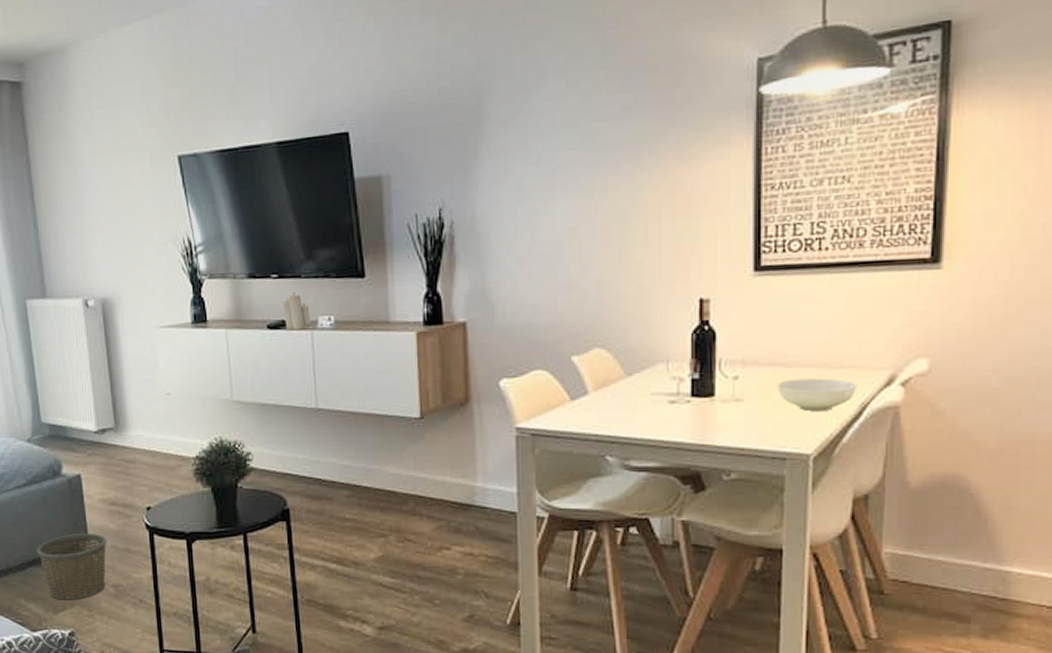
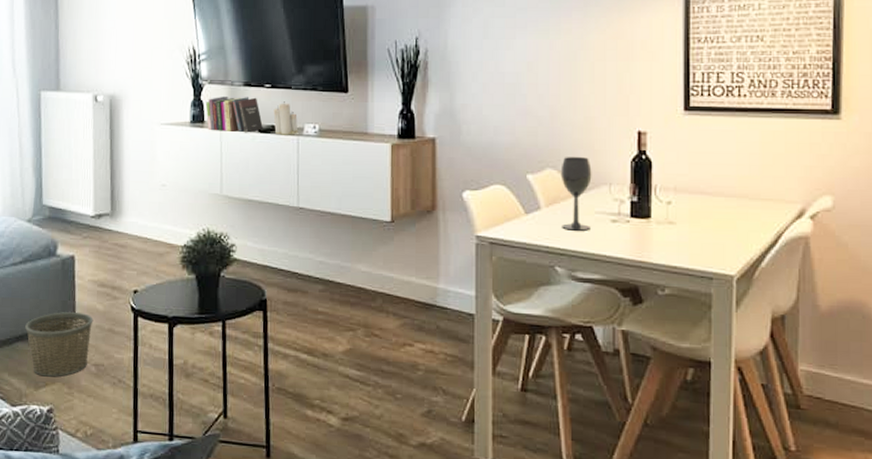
books: none [207,290,272,331] -> present [206,97,263,133]
wine glass: none [610,333,646,416] -> present [560,157,592,231]
bowl: present [778,378,858,411] -> none [705,207,773,237]

